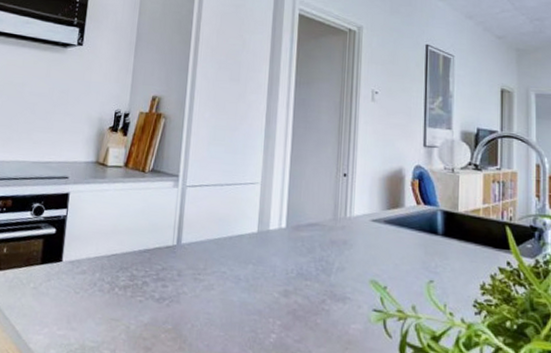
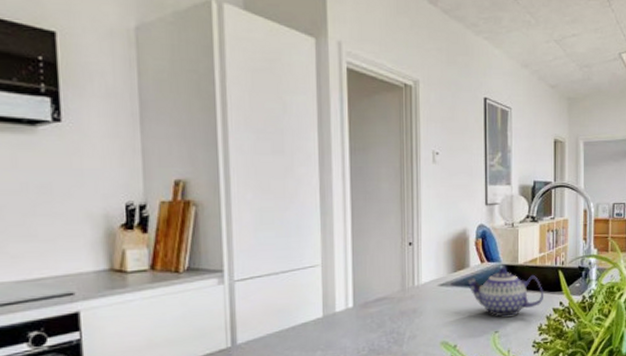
teapot: none [401,211,487,267] -> present [467,266,543,317]

